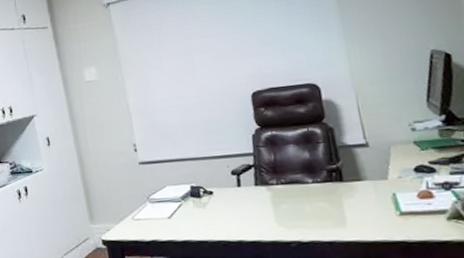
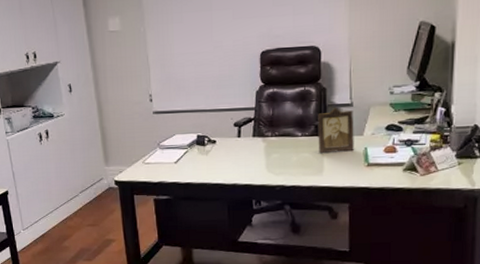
photo frame: none [328,149,380,203] -> present [318,108,354,154]

